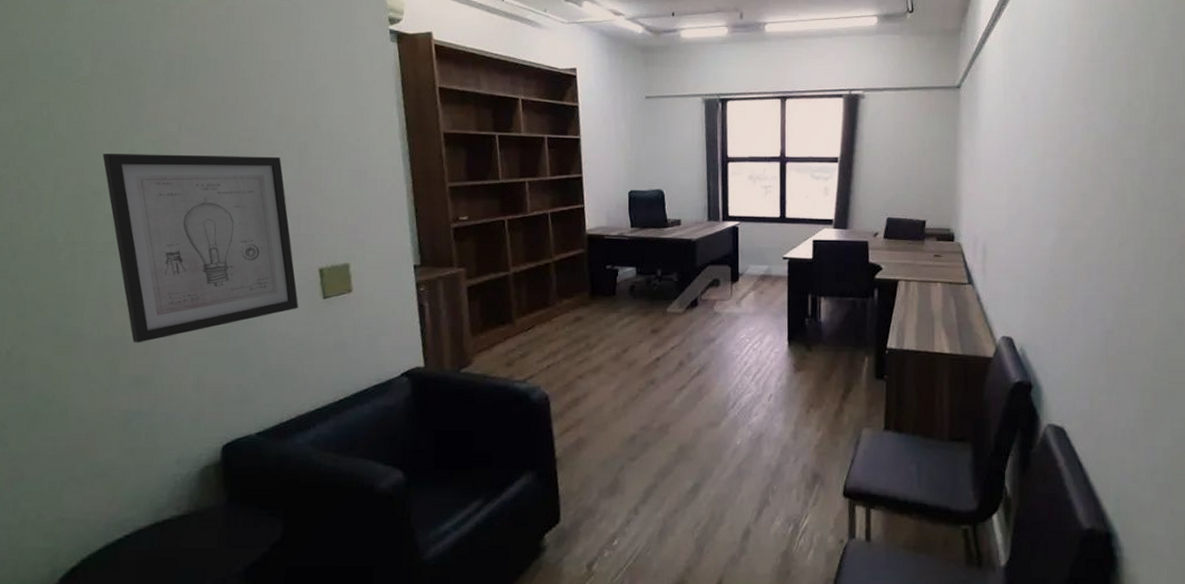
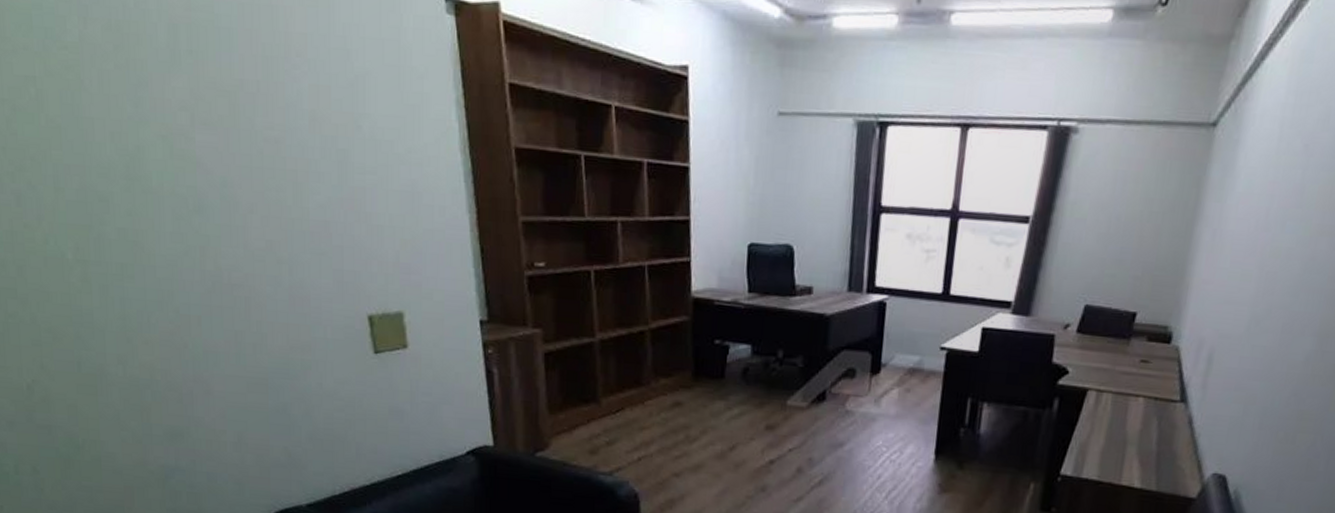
wall art: present [102,154,299,343] -> none [105,149,347,389]

